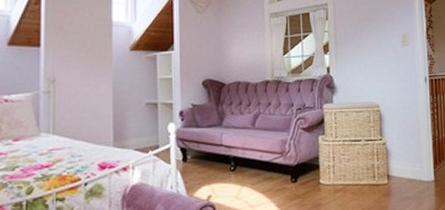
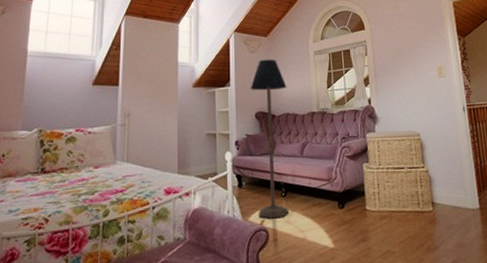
floor lamp: none [197,21,239,194] -> present [250,59,289,219]

